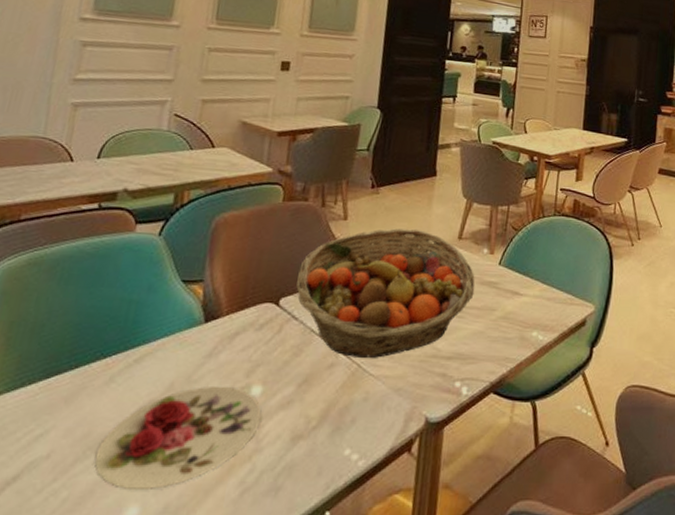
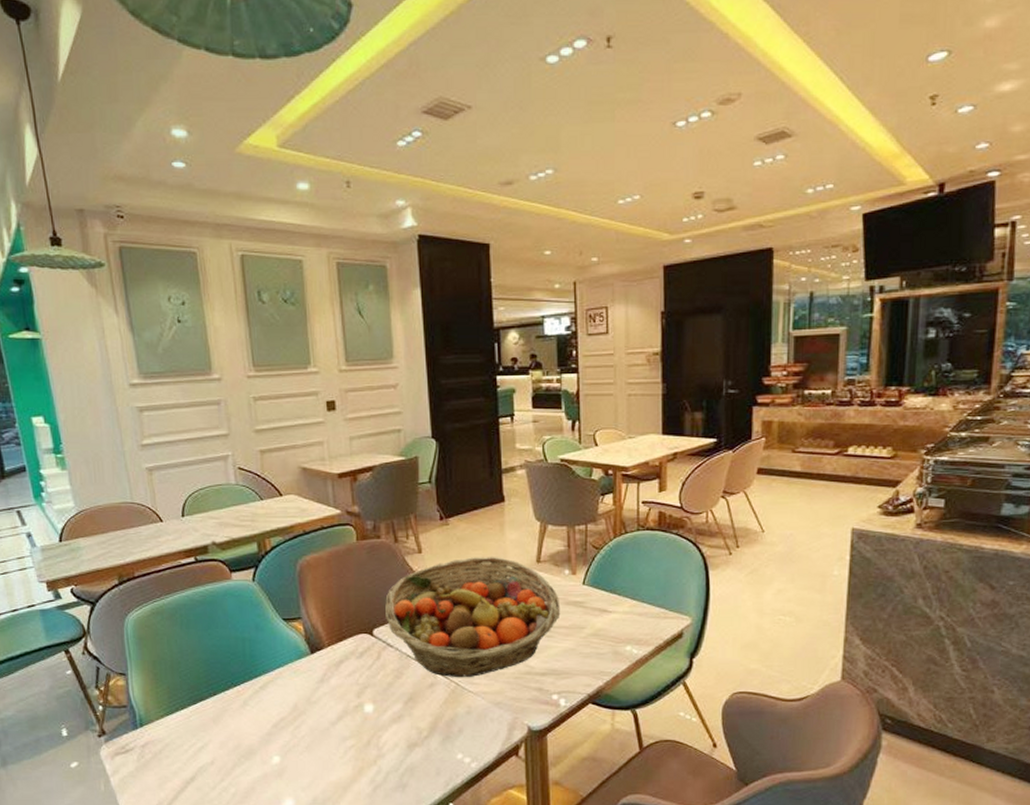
plate: present [94,386,262,489] -> none [248,705,377,786]

